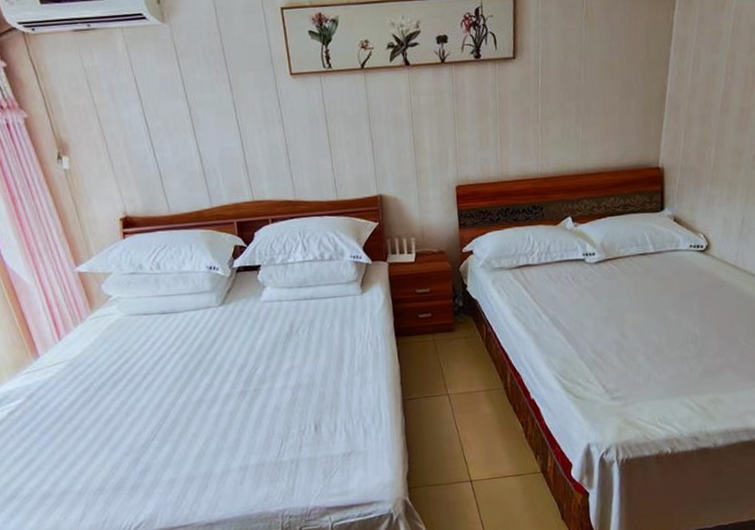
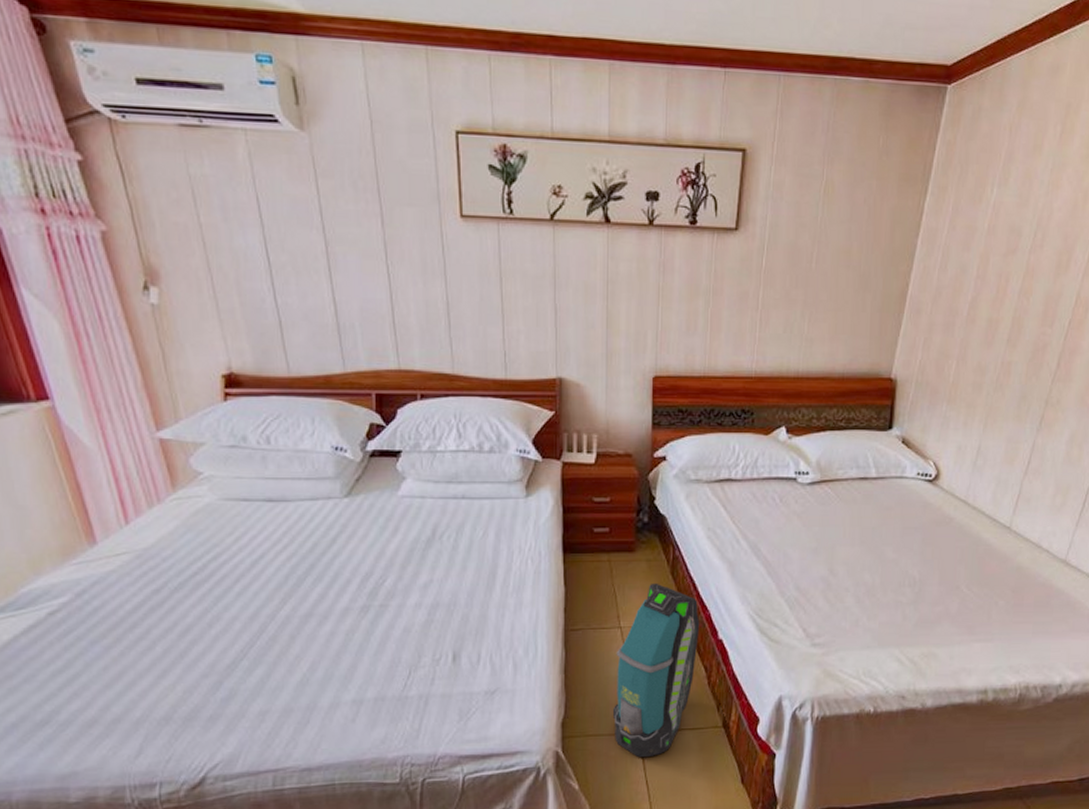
backpack: none [446,355,515,502] -> present [612,583,700,758]

